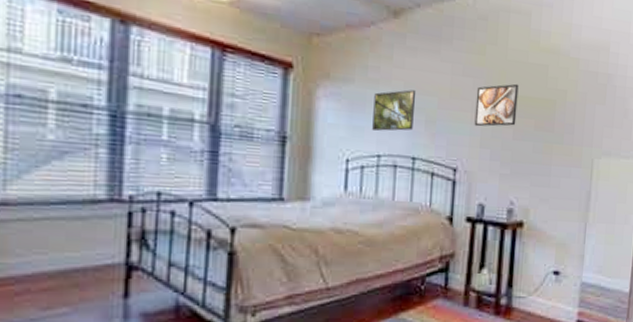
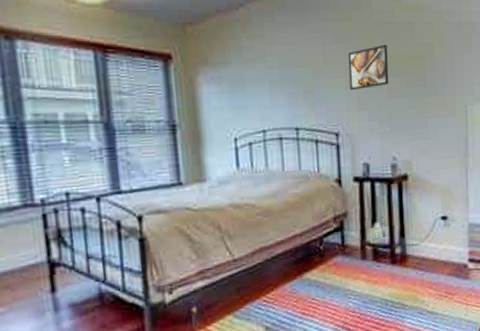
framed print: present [372,90,416,131] -> none [252,64,292,107]

